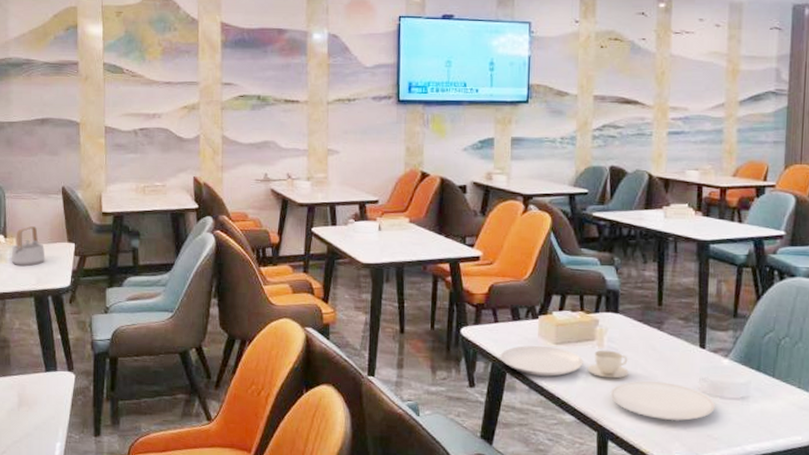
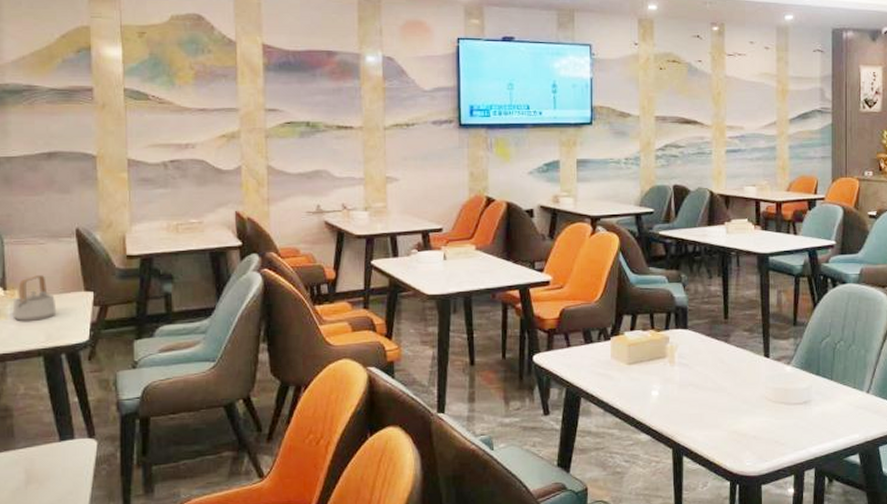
plate: present [500,345,584,377] -> none [574,367,656,398]
teacup: present [587,349,629,379] -> none [660,366,700,394]
plate: present [610,380,715,421] -> none [683,393,781,431]

